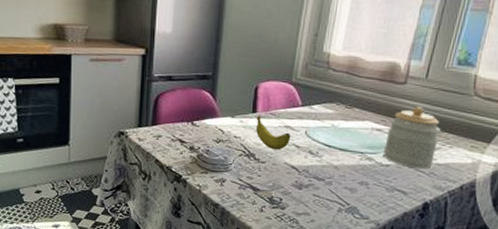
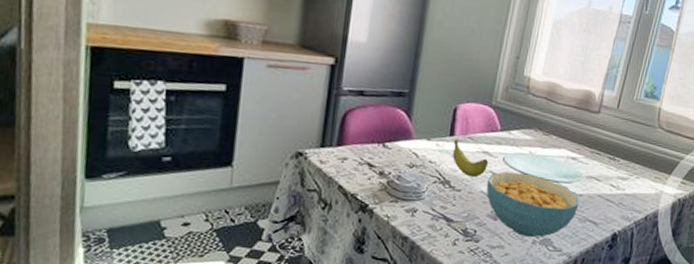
cereal bowl: none [290,144,386,206] -> present [486,171,579,238]
jar: present [383,106,441,169] -> none [577,136,629,199]

